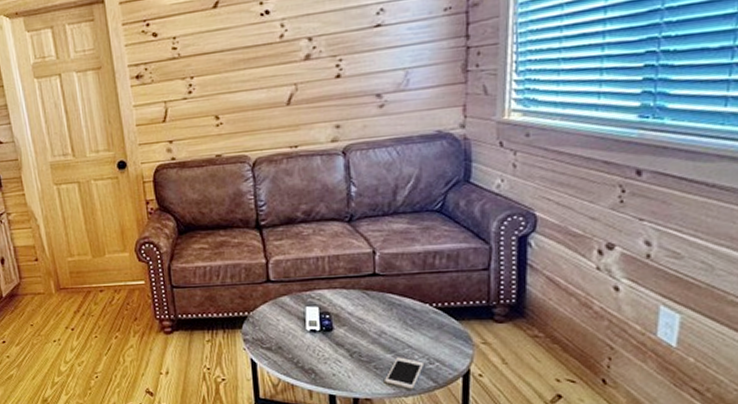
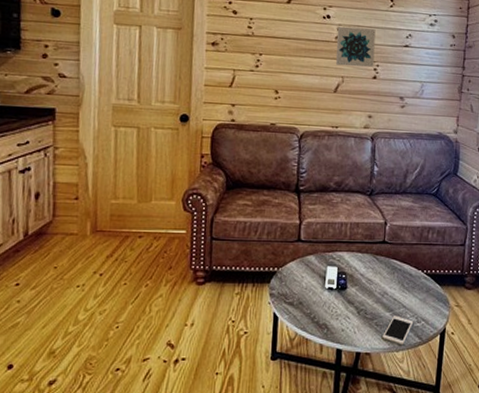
wall art: none [280,12,335,71] -> present [335,26,376,67]

